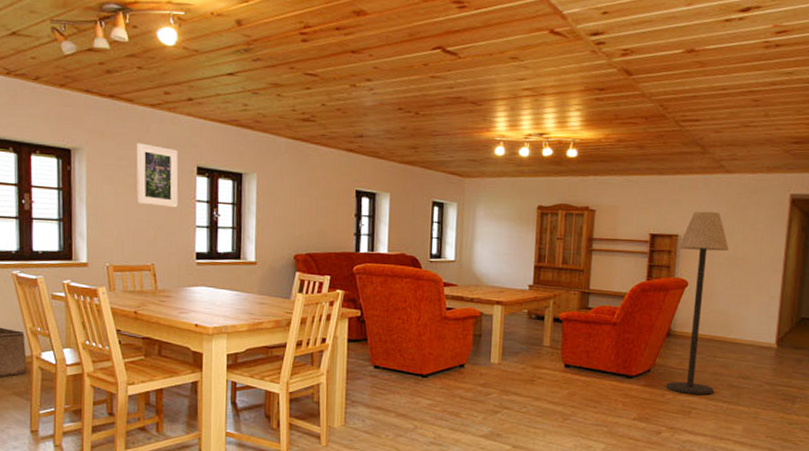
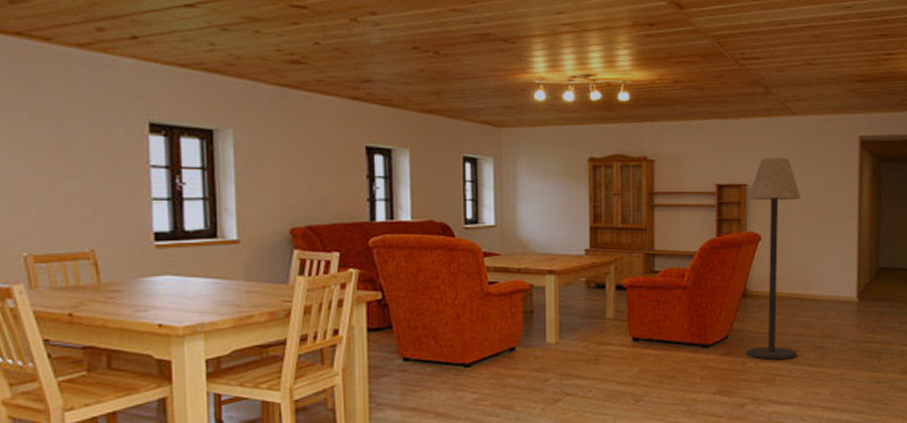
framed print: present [136,143,179,208] -> none [59,93,125,176]

